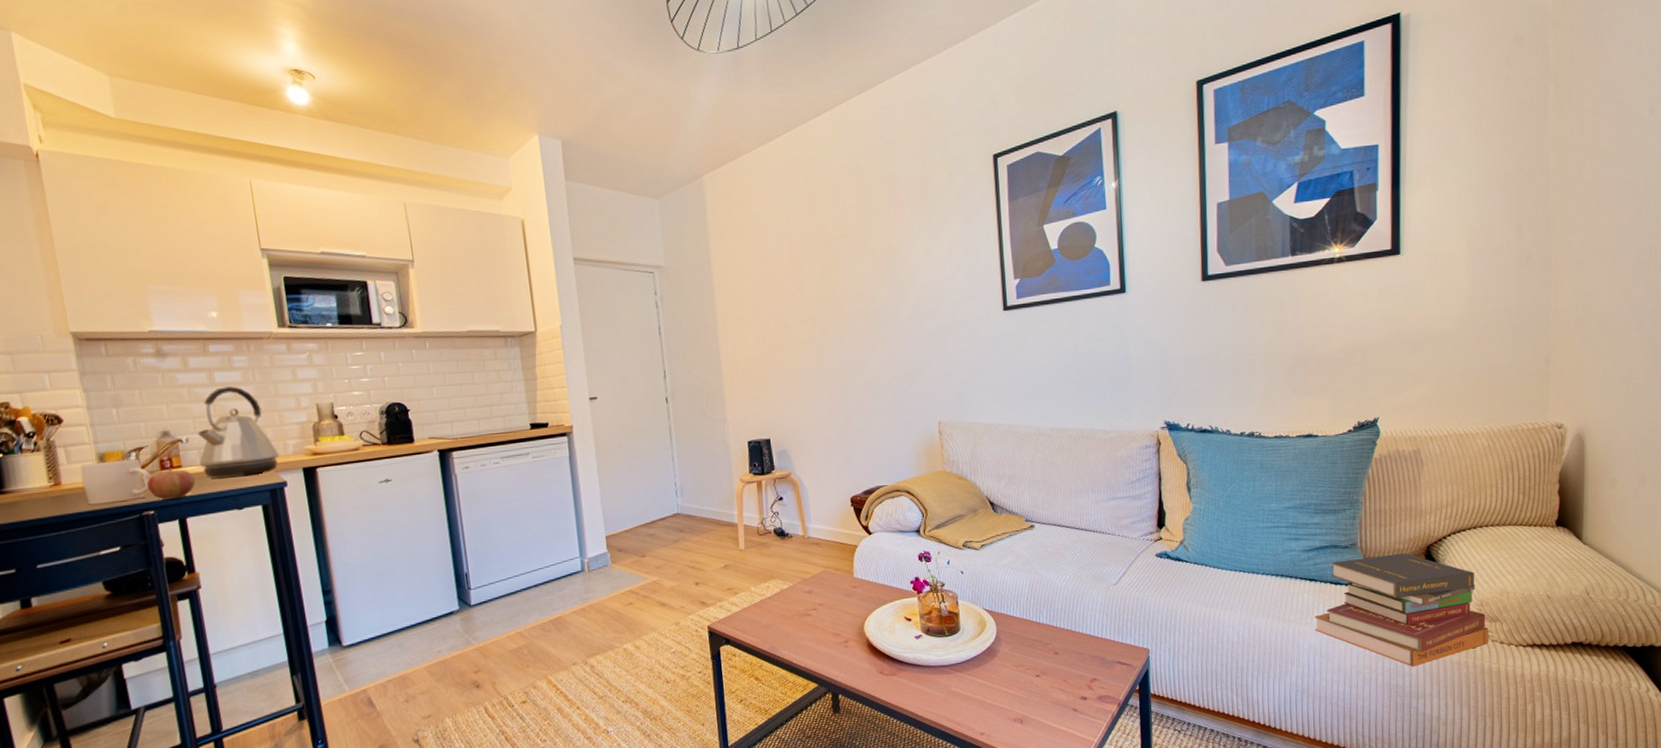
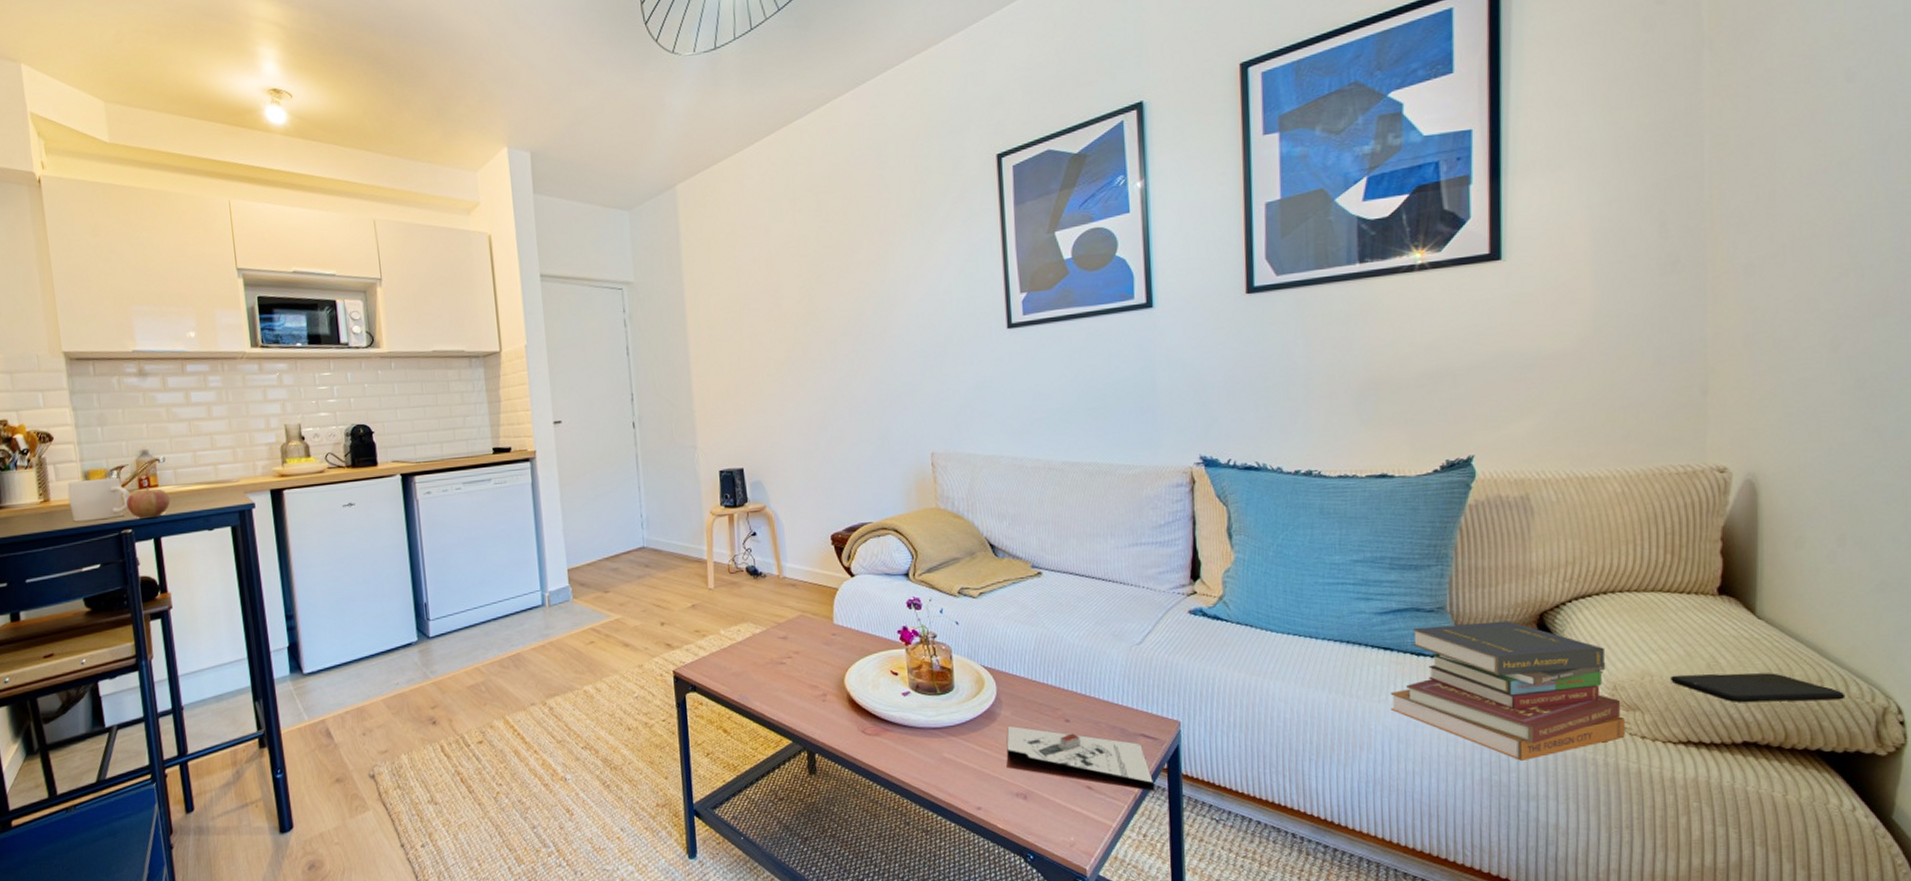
kettle: present [197,386,279,479] -> none [173,406,249,499]
architectural model: none [1005,660,1130,711] -> present [1006,725,1157,792]
smartphone: none [1522,587,1644,612] -> present [1671,673,1846,703]

